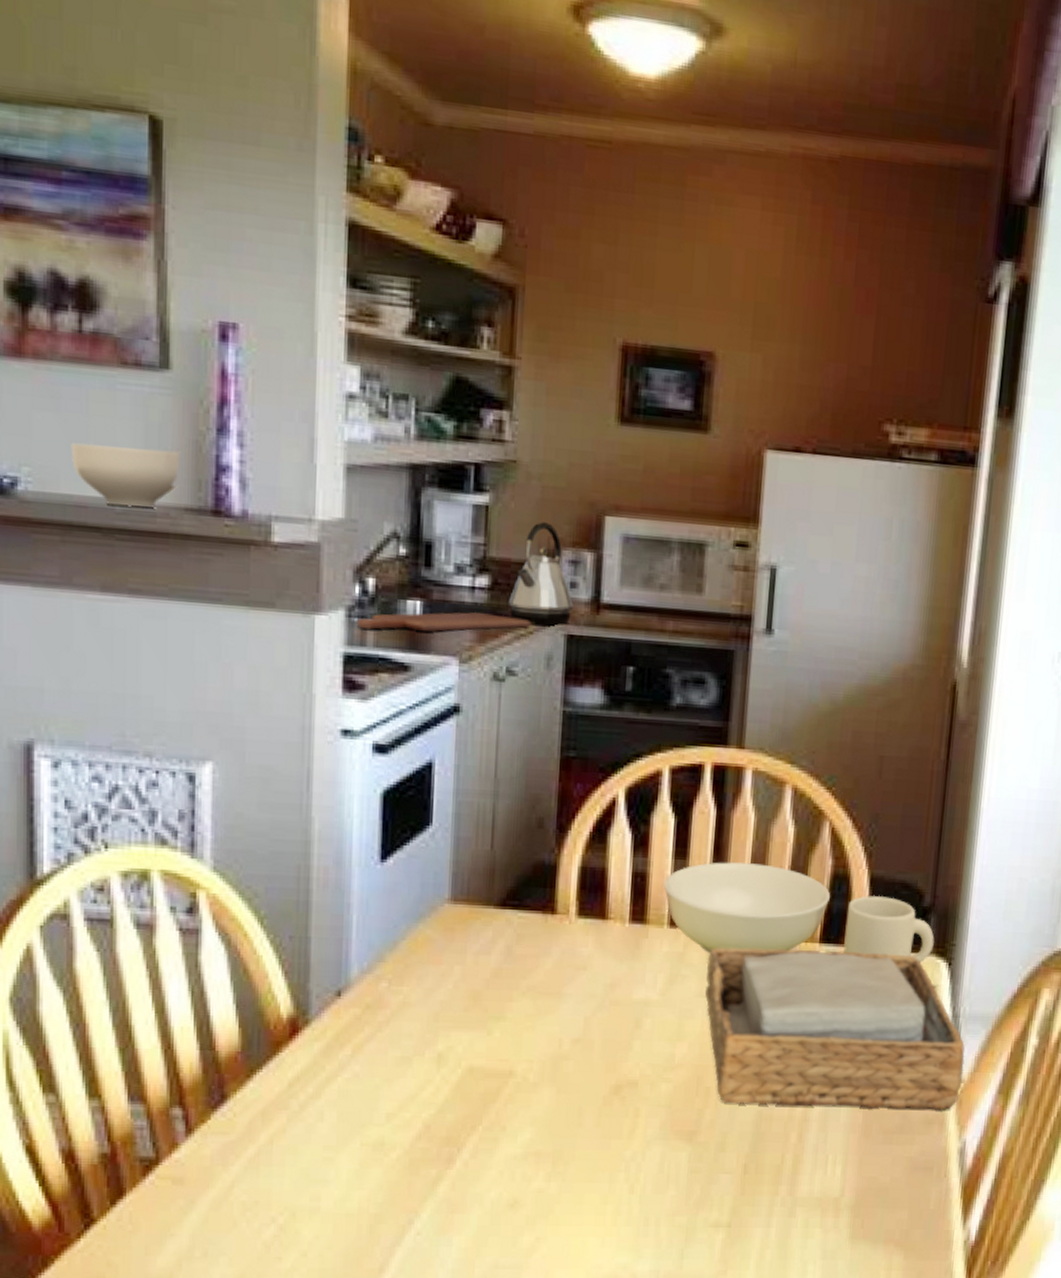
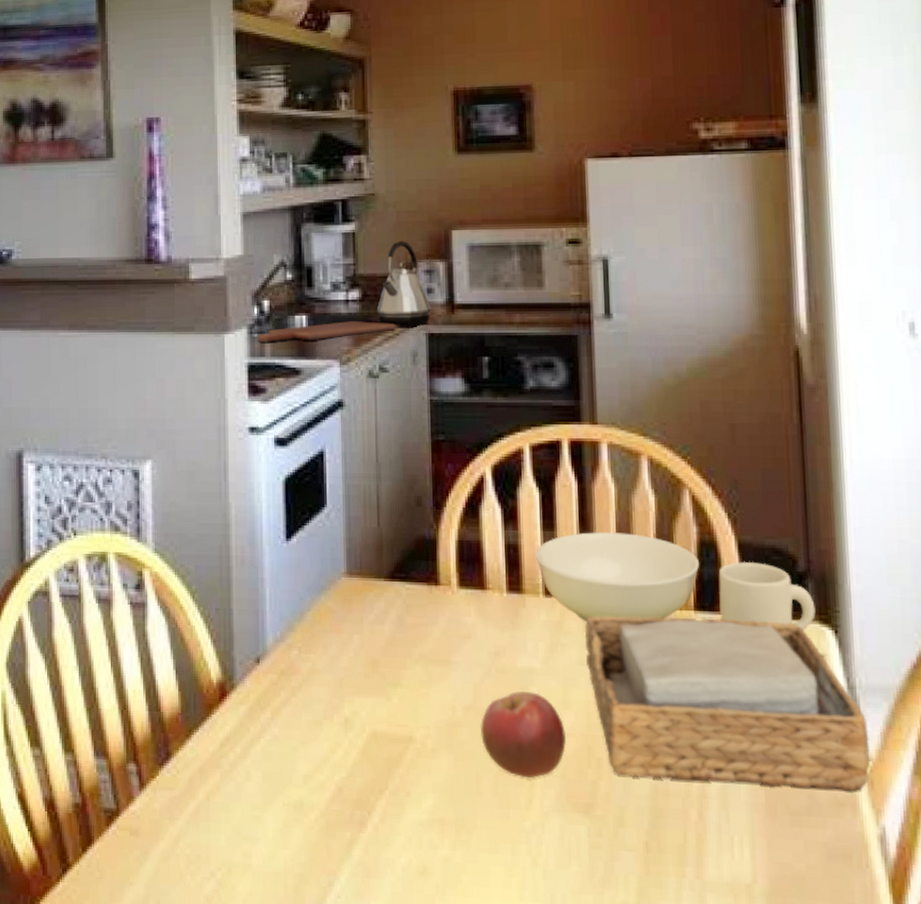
bowl: present [70,442,182,508] -> none [47,217,123,263]
fruit: none [587,1023,677,1108] -> present [479,691,566,778]

